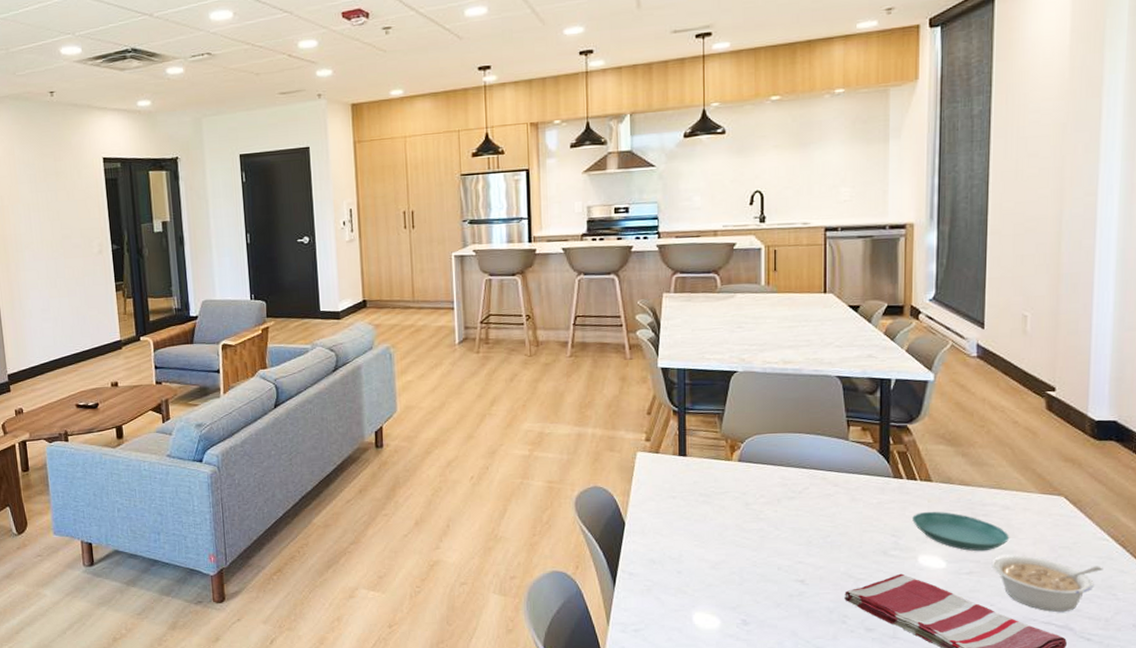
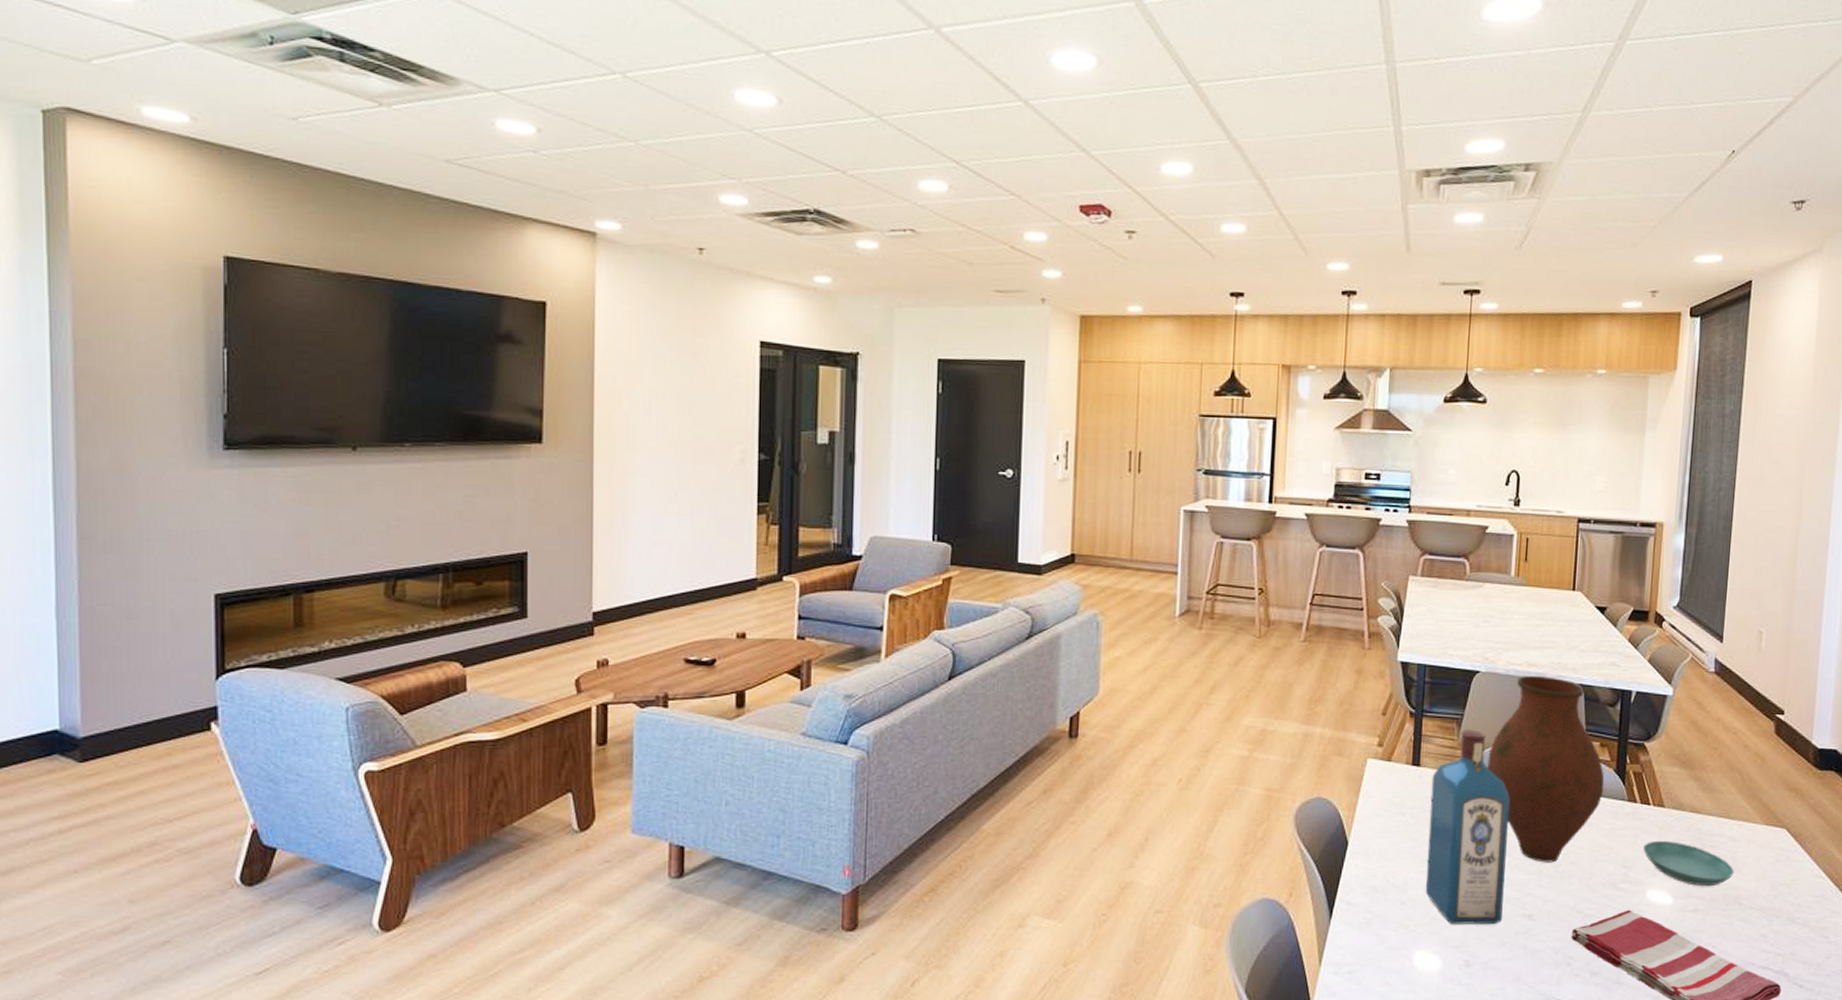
liquor: none [698,422,775,589] -> present [1425,729,1510,924]
vase: none [751,371,869,535] -> present [1487,676,1605,863]
legume: present [991,555,1103,612] -> none [1715,892,1818,955]

